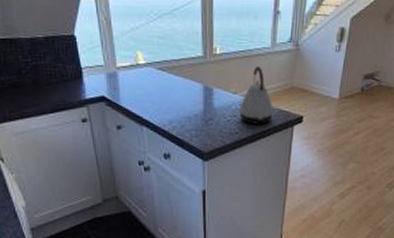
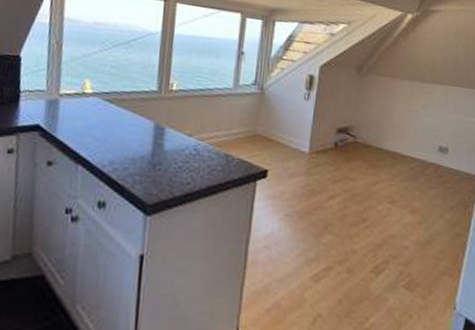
kettle: present [238,66,274,124] -> none [192,108,234,176]

